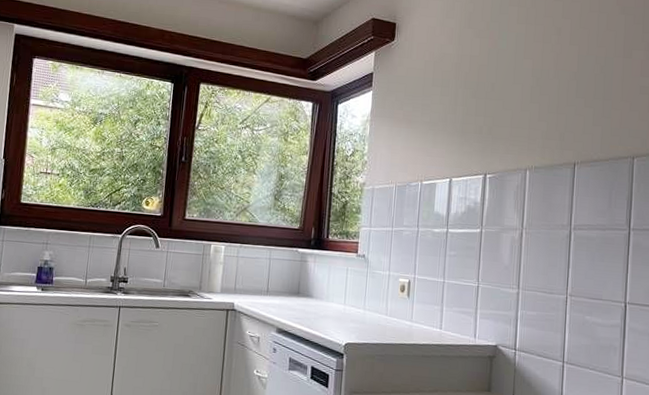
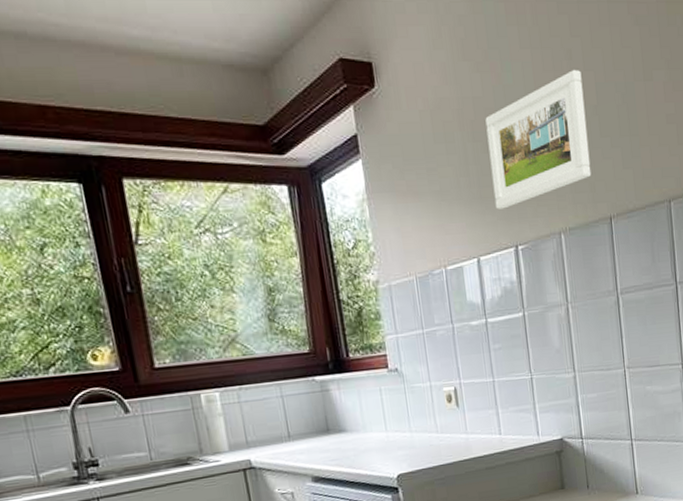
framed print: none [473,43,567,143] -> present [485,70,592,209]

